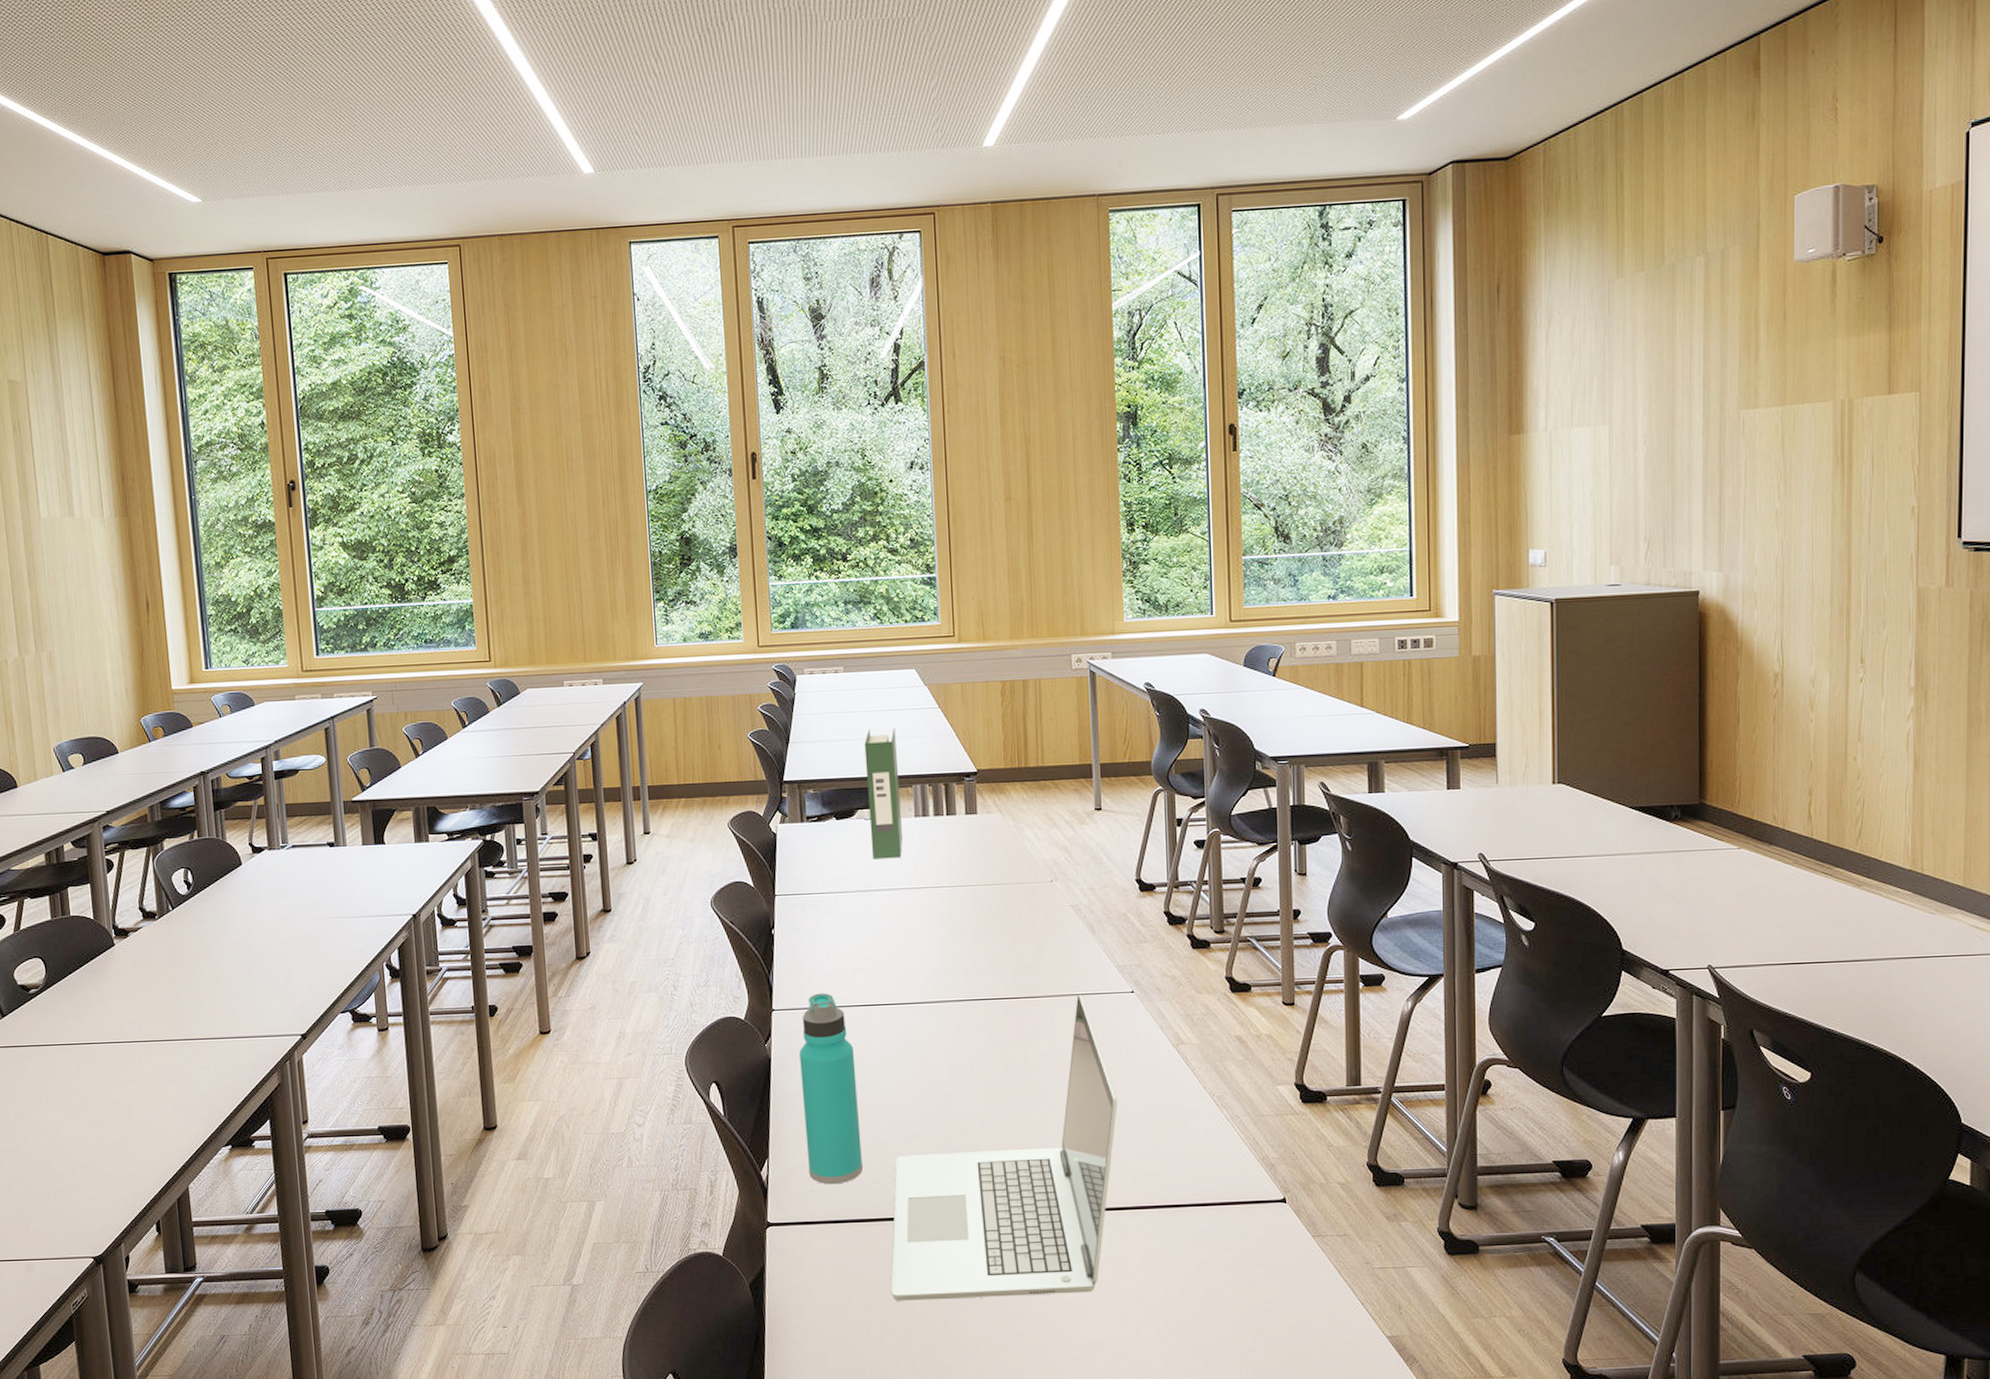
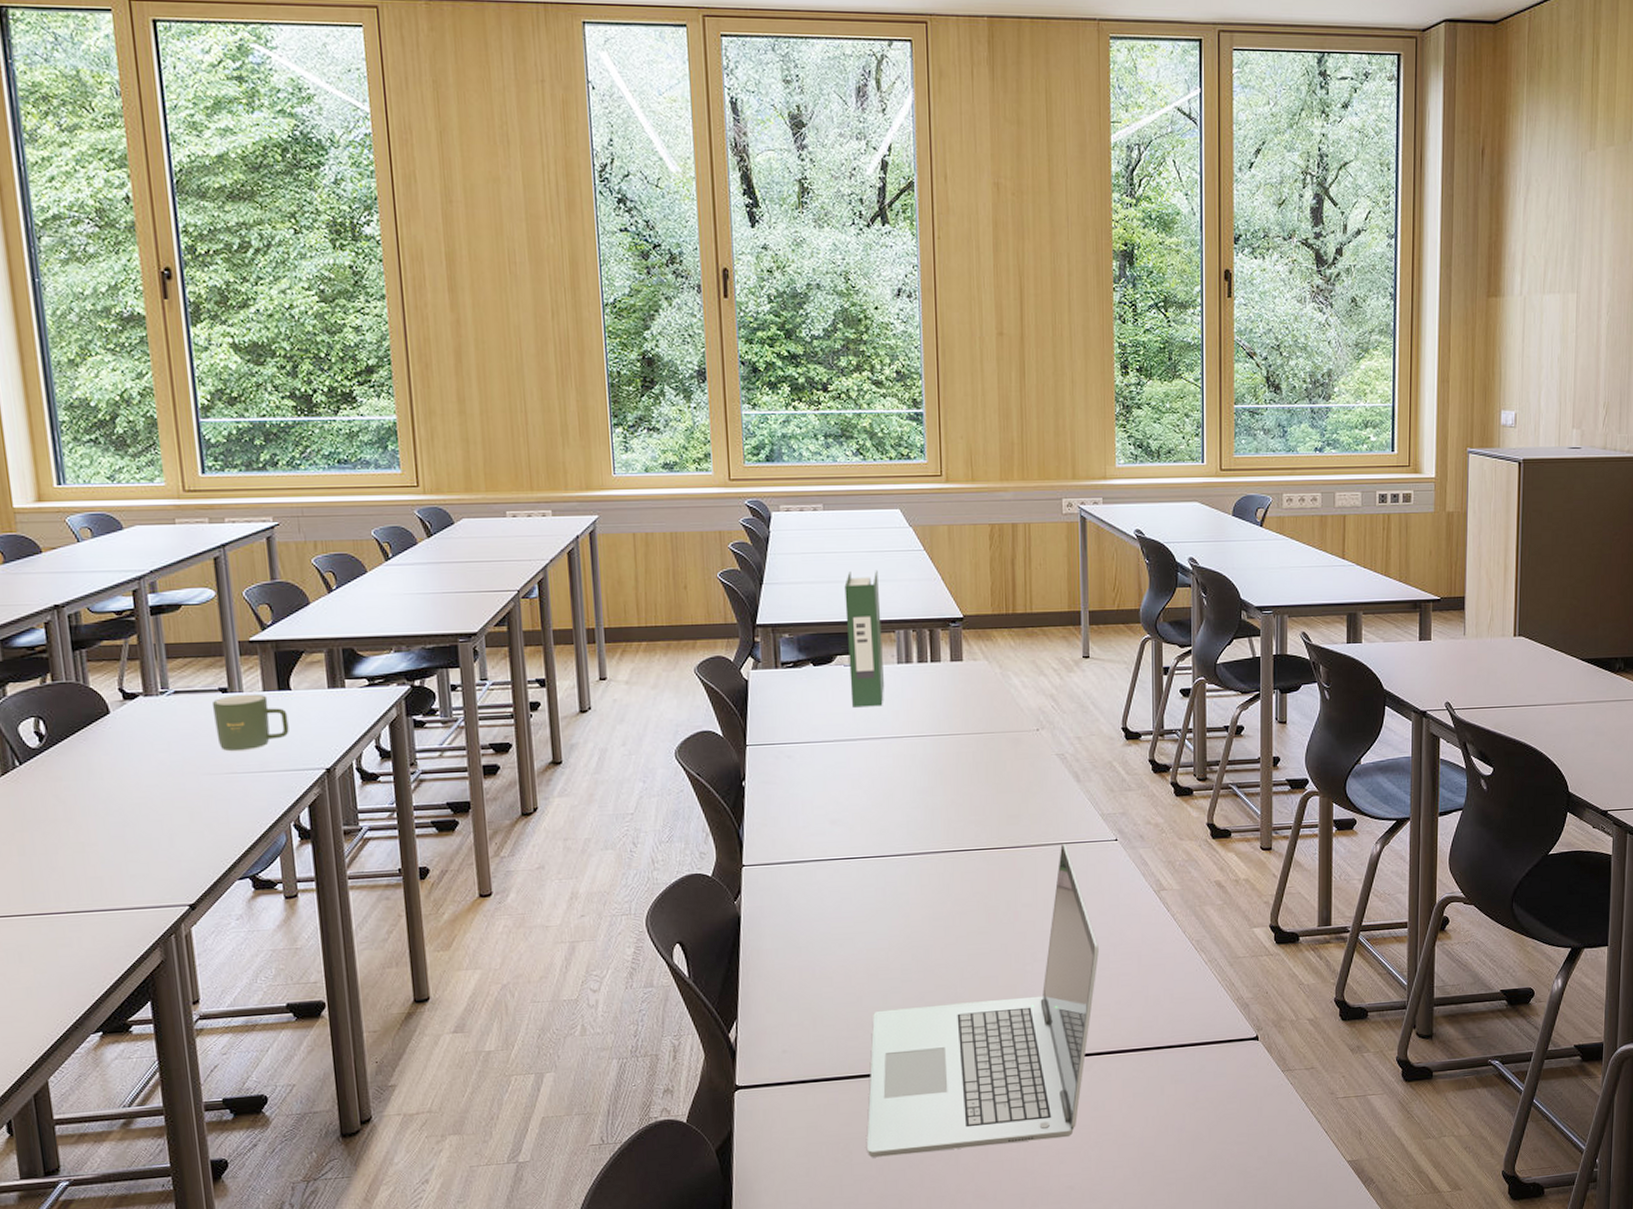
mug: none [321,847,383,900] -> present [211,694,289,753]
water bottle: present [799,993,863,1185] -> none [772,847,838,1044]

